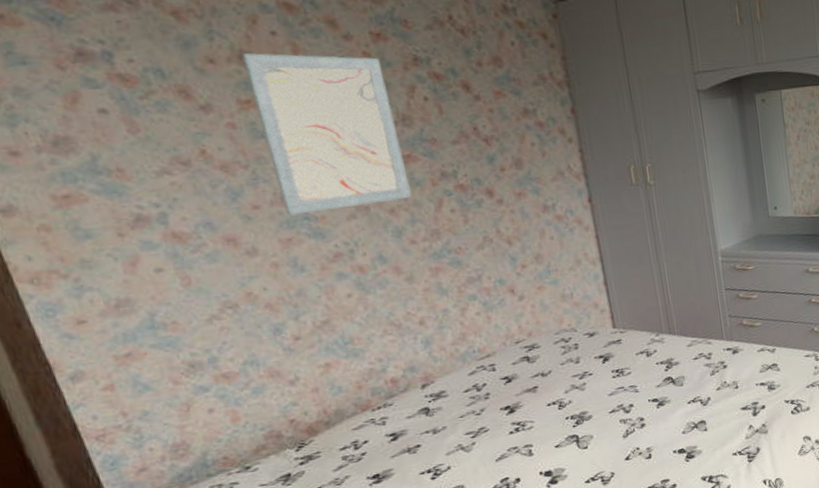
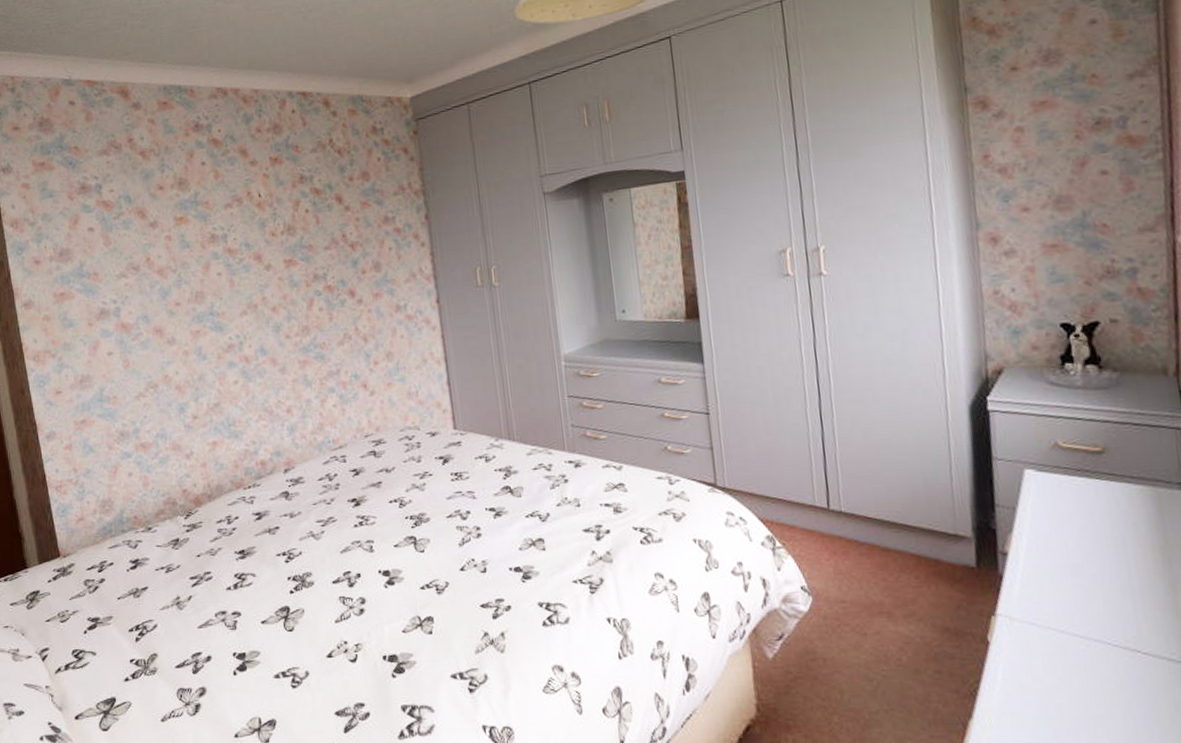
wall art: present [241,53,412,216] -> none [180,178,290,312]

